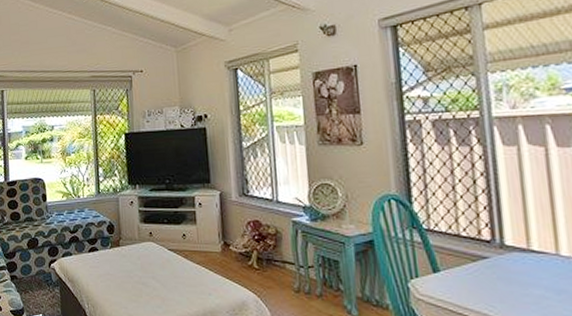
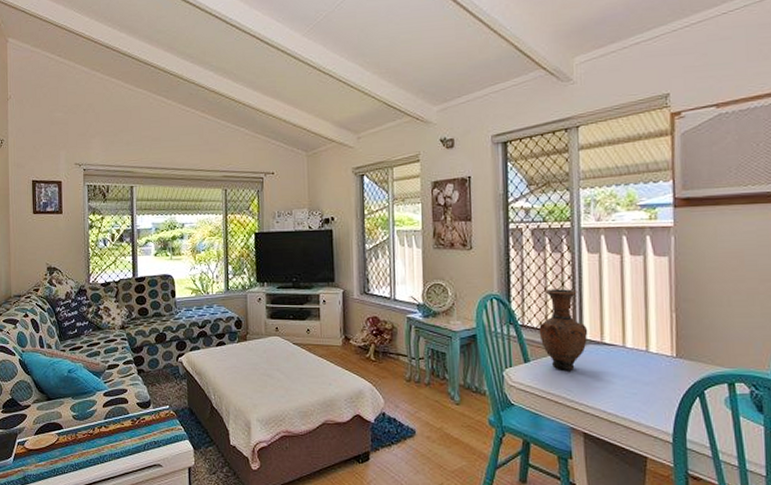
vase: none [448,187,511,282] -> present [539,289,588,370]

